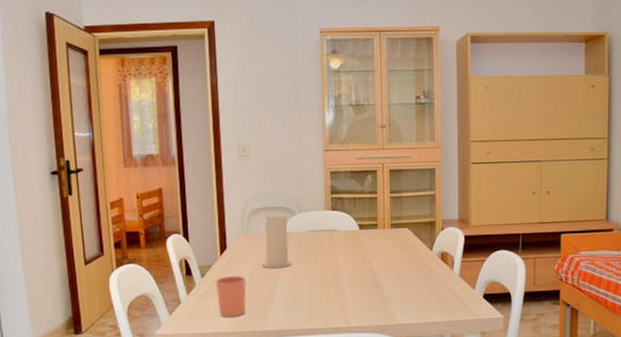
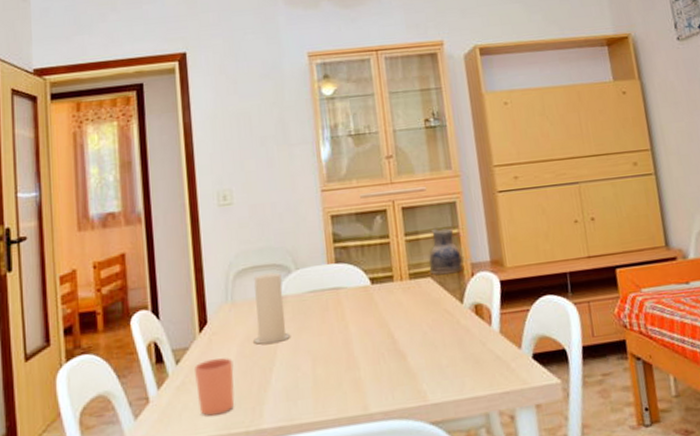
ceramic pitcher: none [408,189,435,227] -> present [429,228,463,276]

